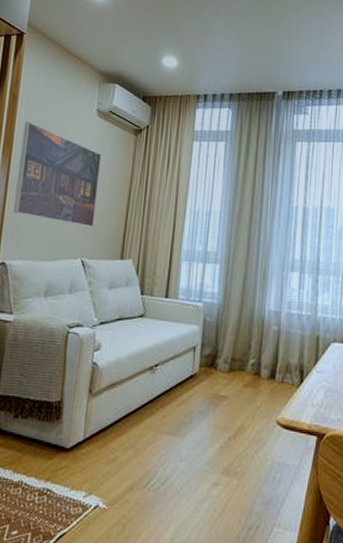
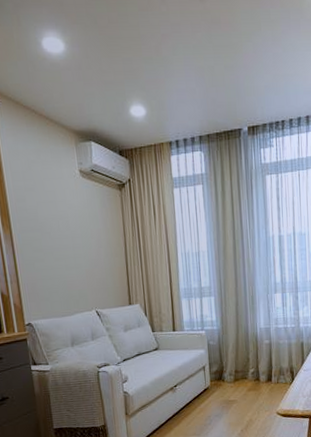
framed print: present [13,121,102,228] -> none [14,191,100,282]

